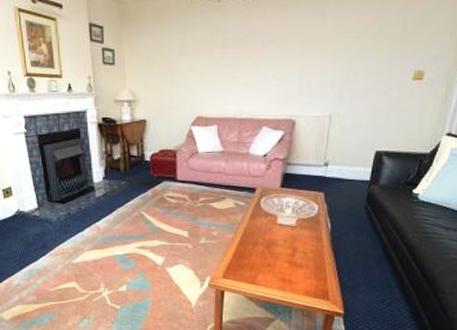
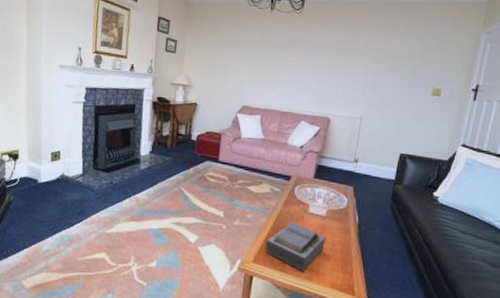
bible: none [234,234,296,283] -> present [265,221,326,273]

